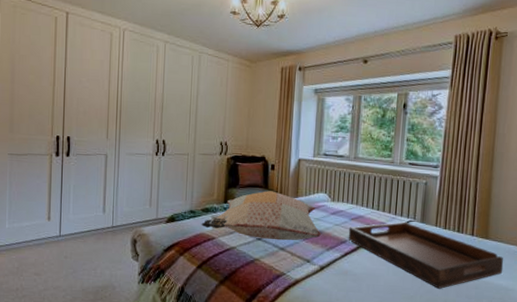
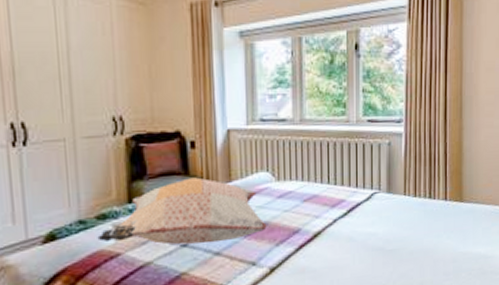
serving tray: present [348,222,504,289] -> none [301,195,481,270]

